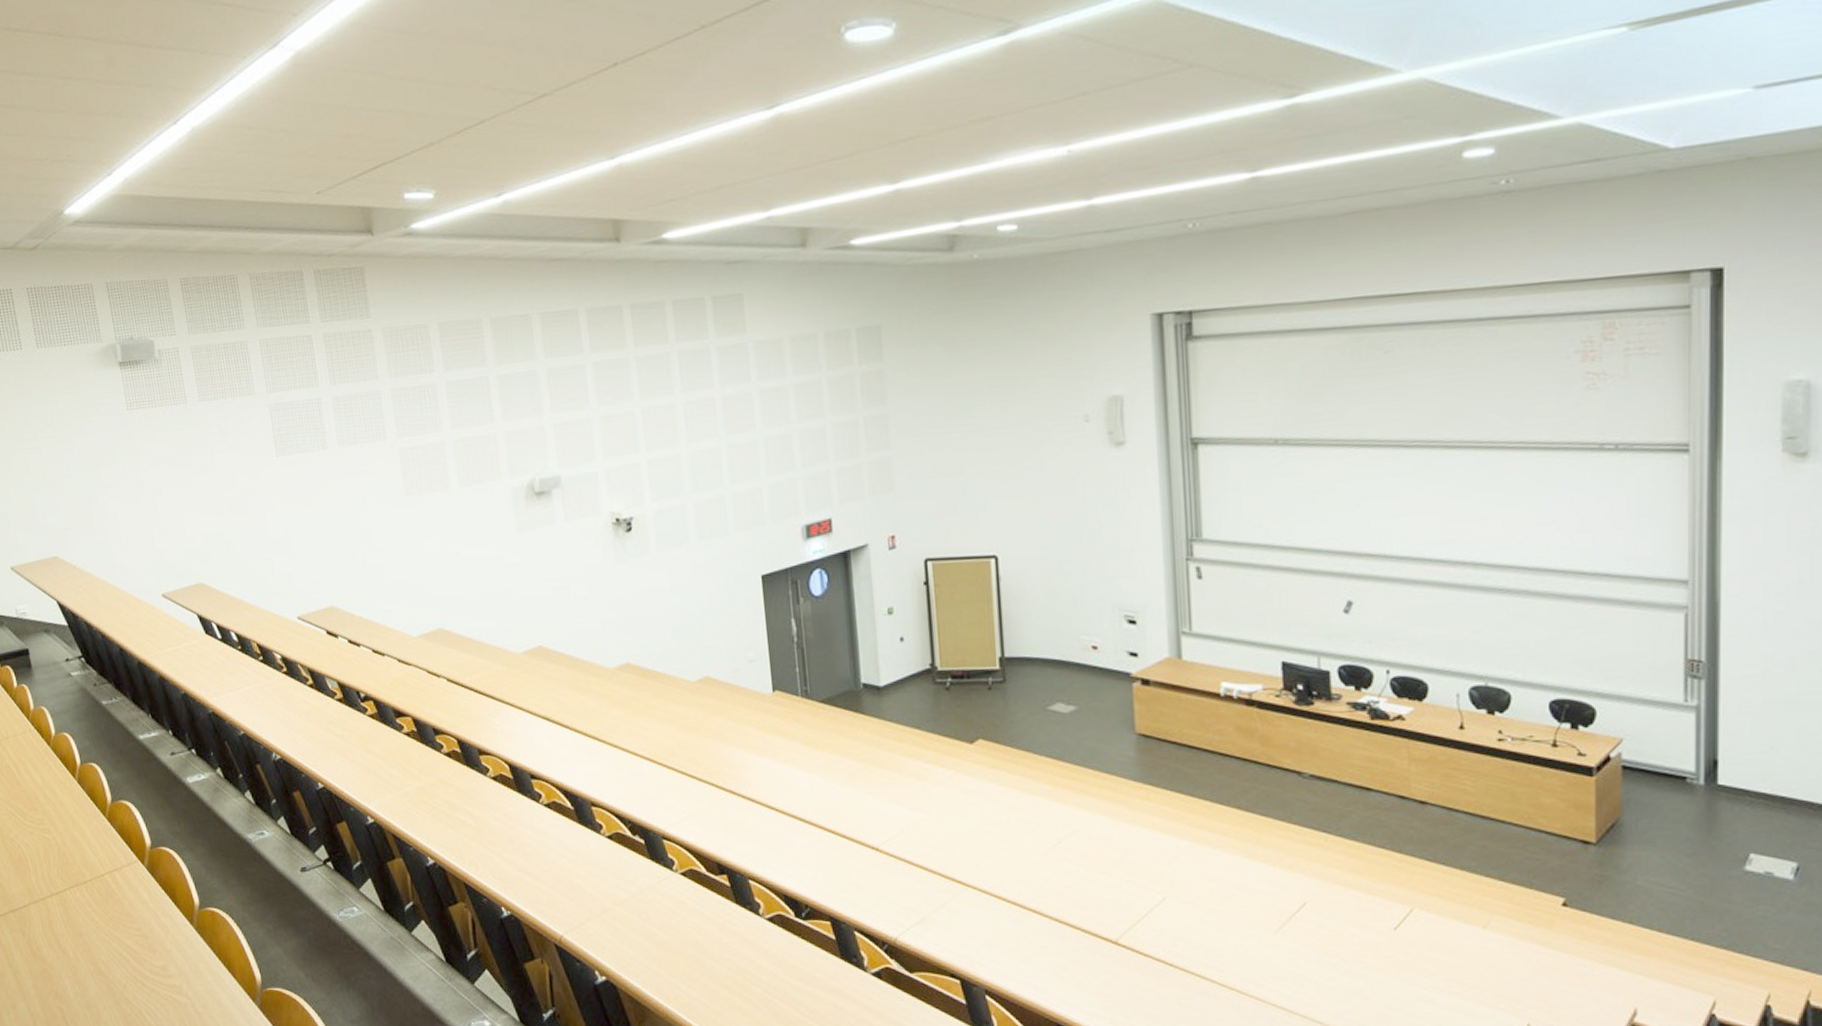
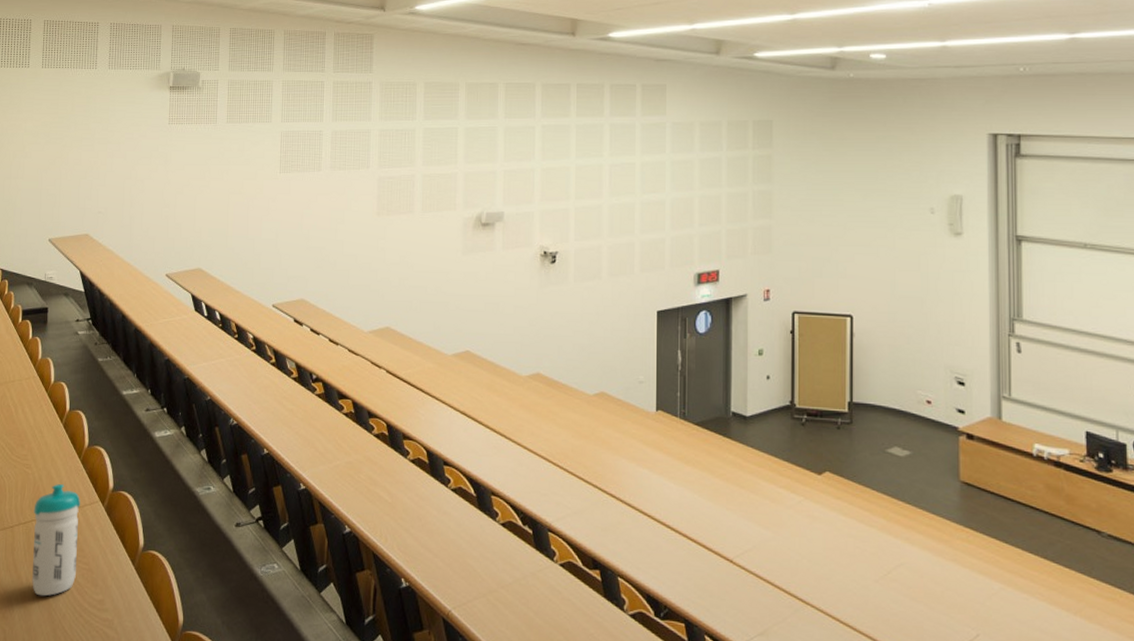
water bottle: none [63,847,129,969] -> present [32,484,80,597]

